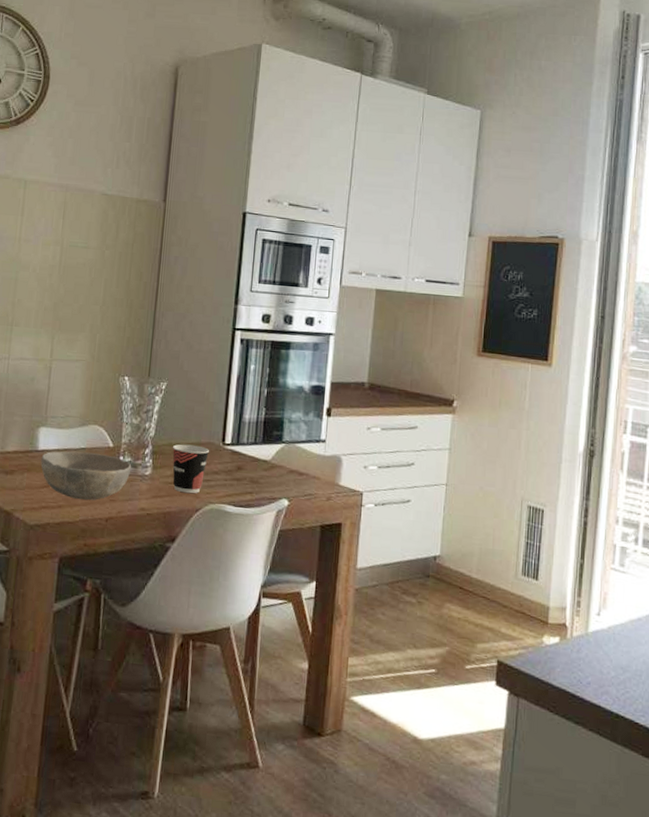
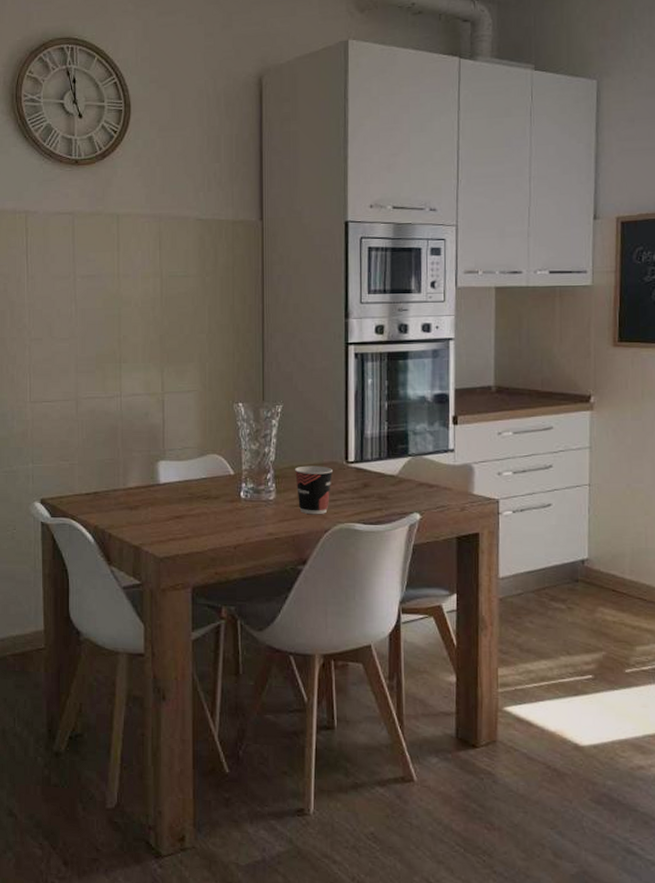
bowl: present [40,451,132,500] -> none [164,481,255,530]

